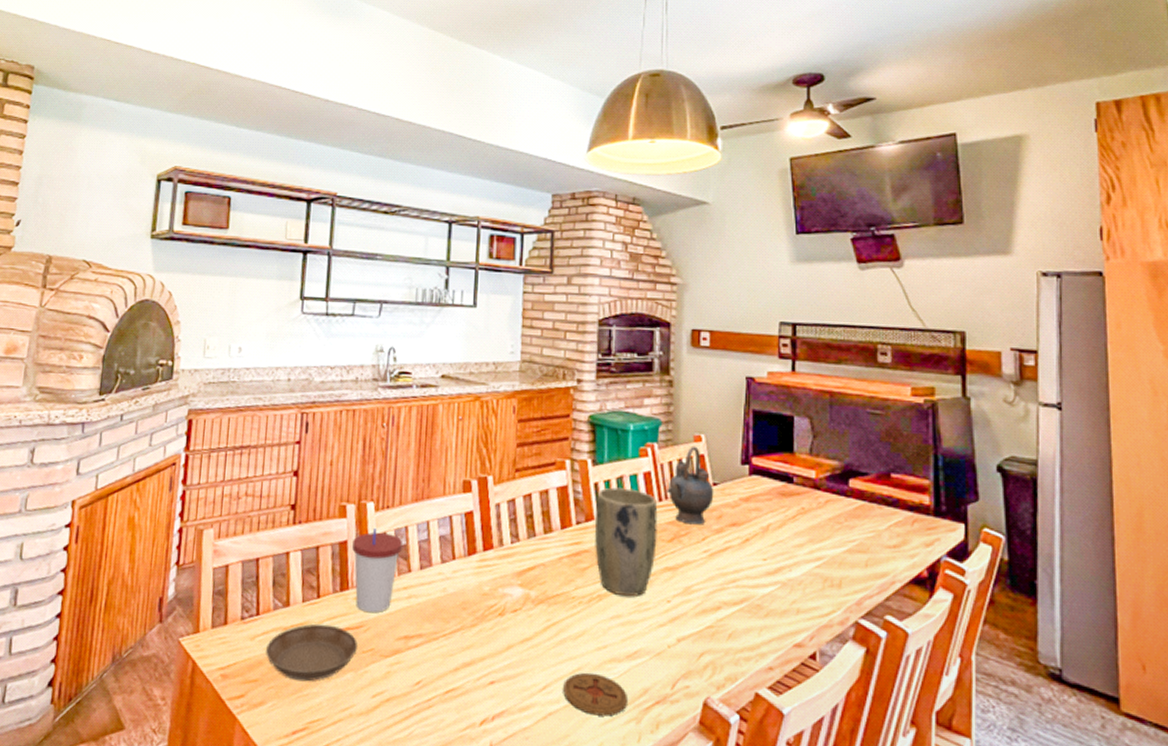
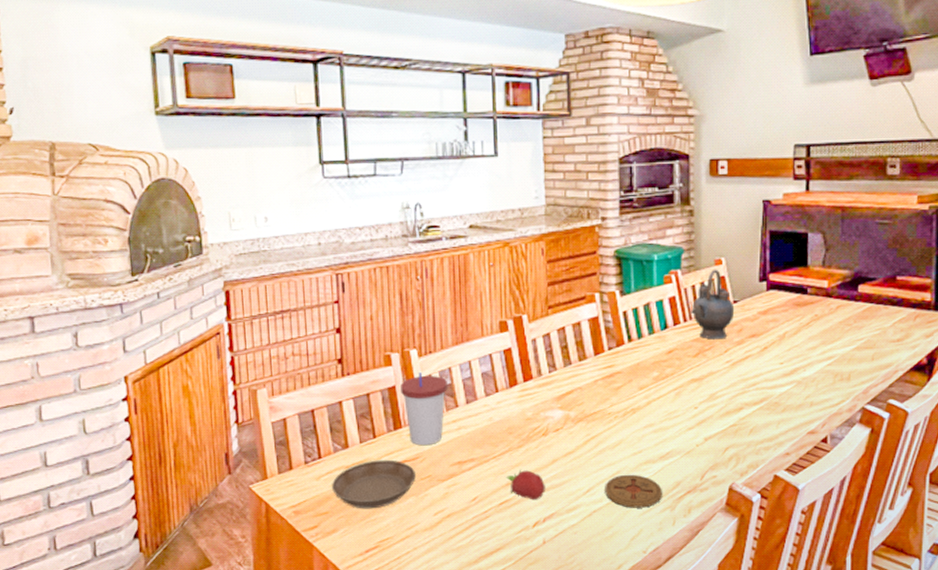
fruit: none [454,654,497,693] -> present [505,470,545,500]
plant pot: present [594,487,658,597] -> none [625,313,683,408]

